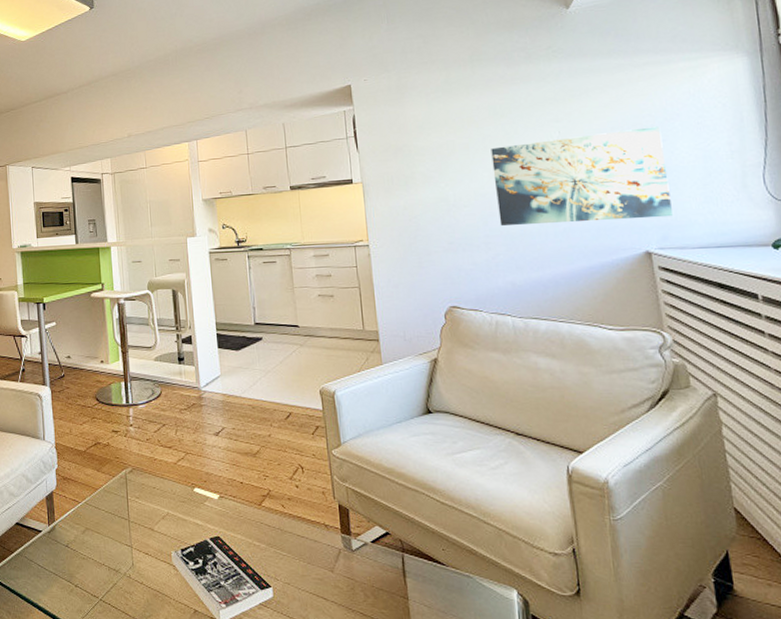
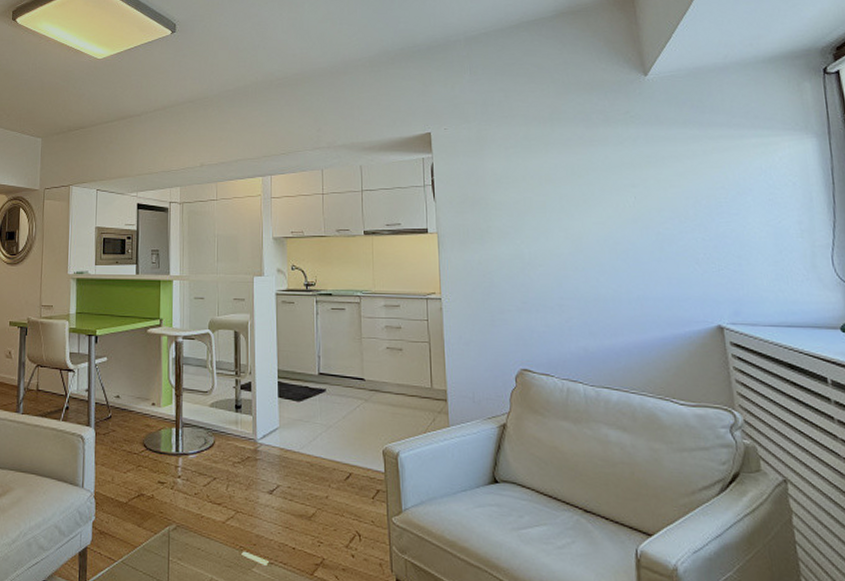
wall art: present [491,126,674,226] -> none [567,199,746,292]

